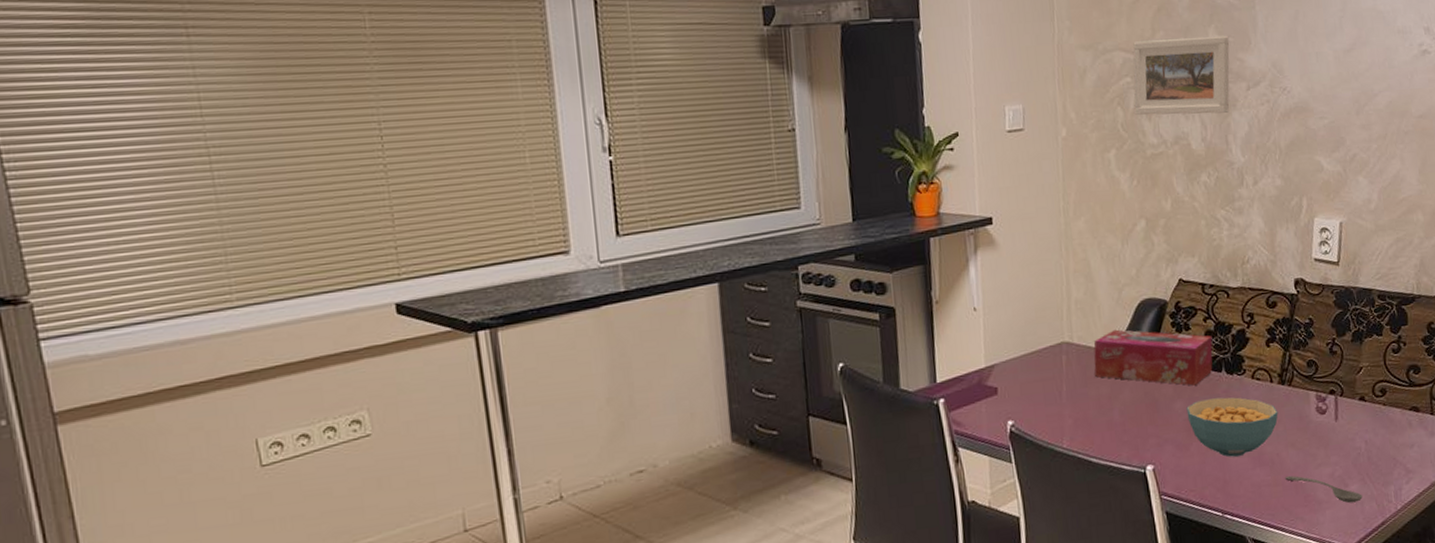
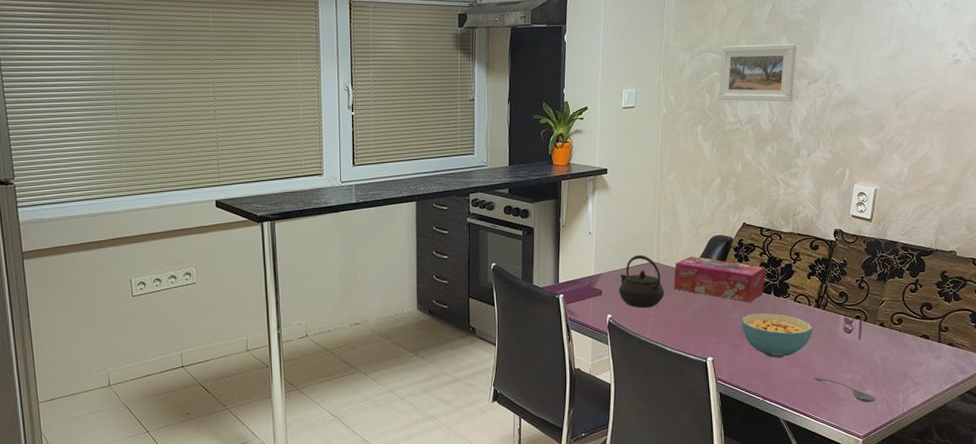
kettle: none [1020,333,1084,408] -> present [619,254,665,308]

